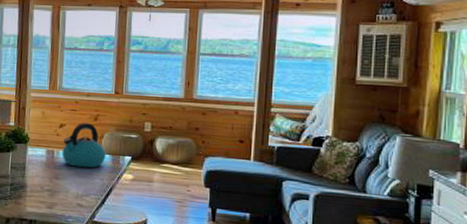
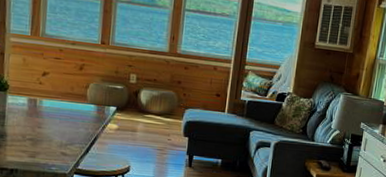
kettle: present [62,123,106,168] -> none [45,72,92,118]

